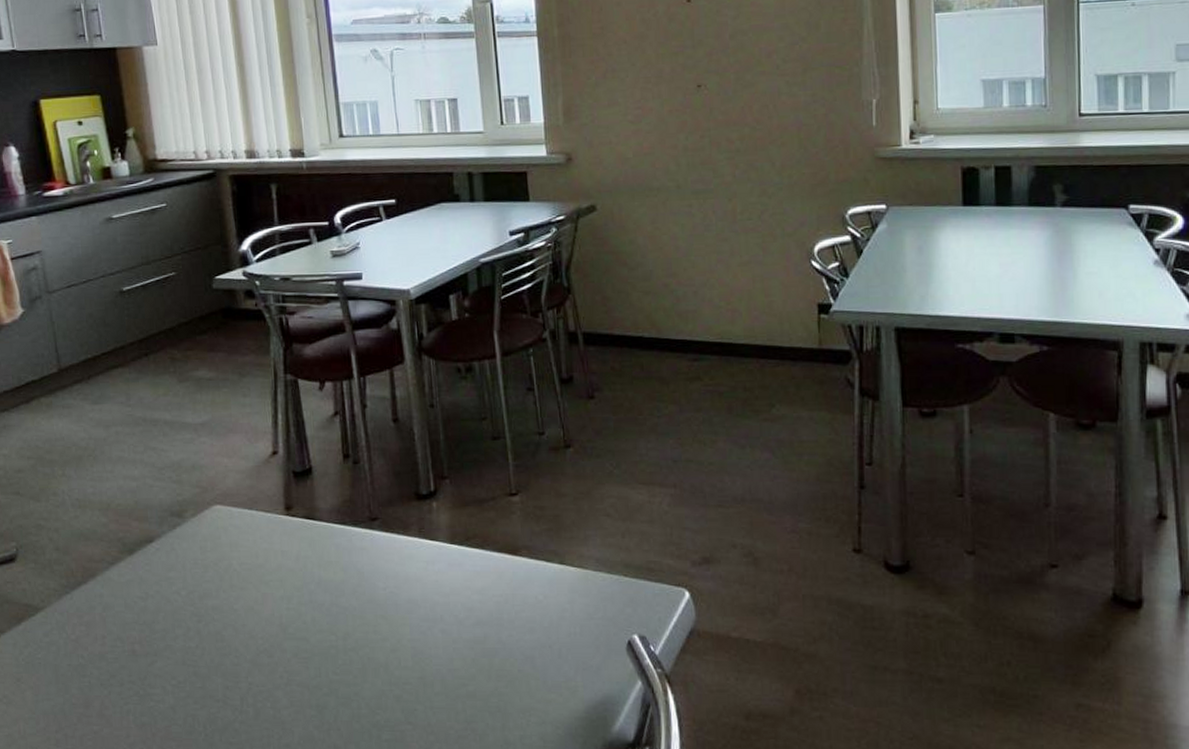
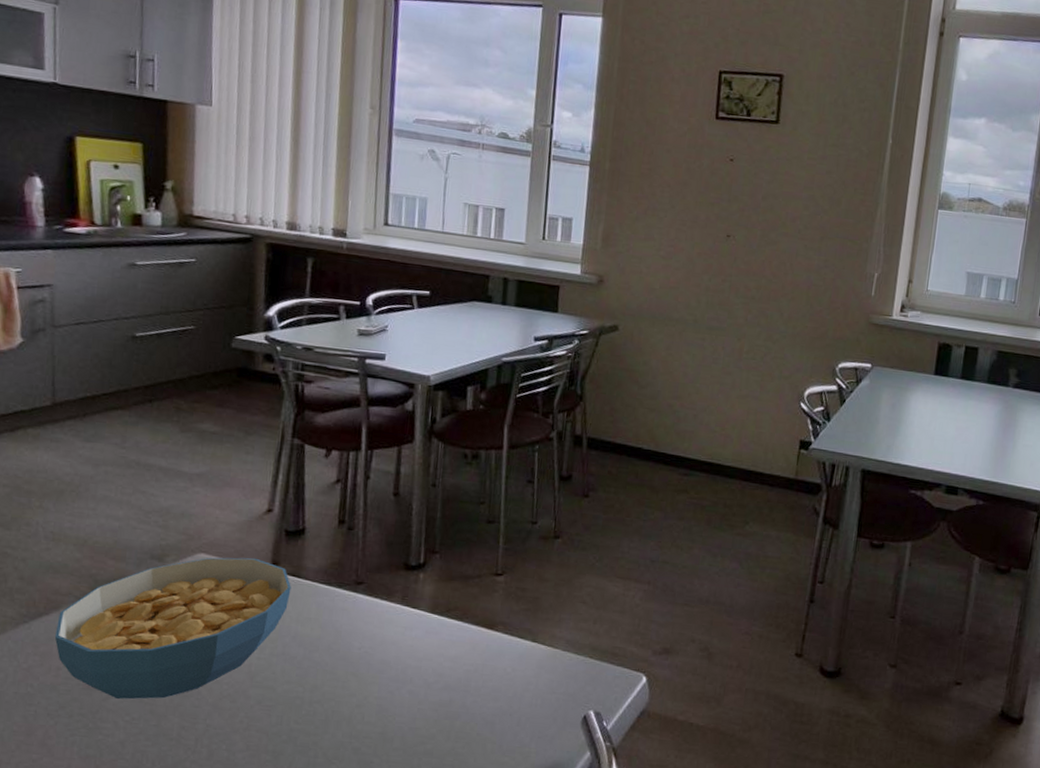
cereal bowl: none [95,504,308,663] -> present [54,557,291,700]

